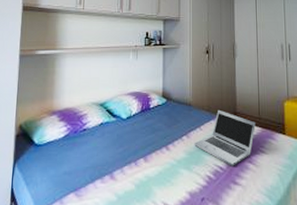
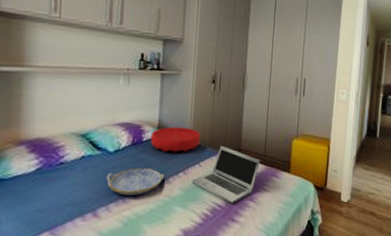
serving tray: none [121,132,170,159] -> present [107,167,165,195]
cushion: none [156,94,199,118] -> present [150,126,200,153]

